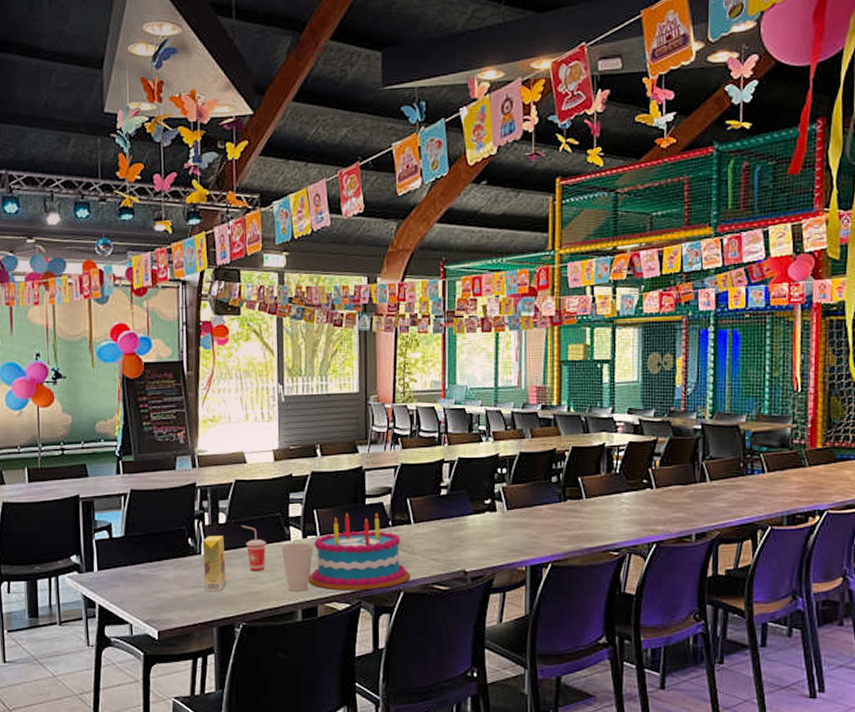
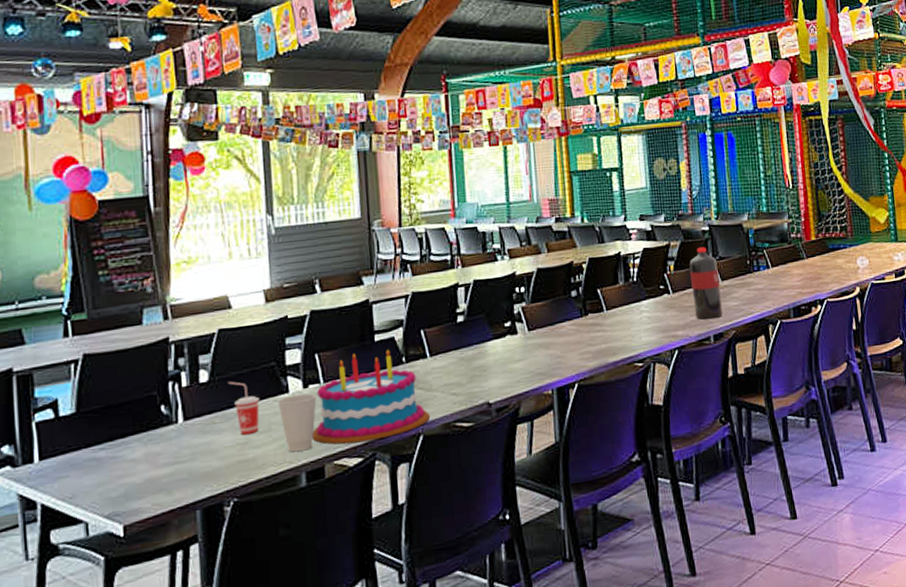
juice box: present [203,536,227,591] -> none [180,397,212,467]
pop: none [677,445,707,517] -> present [689,247,722,320]

